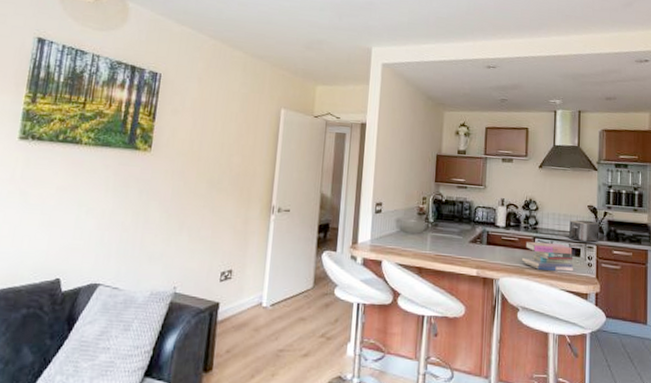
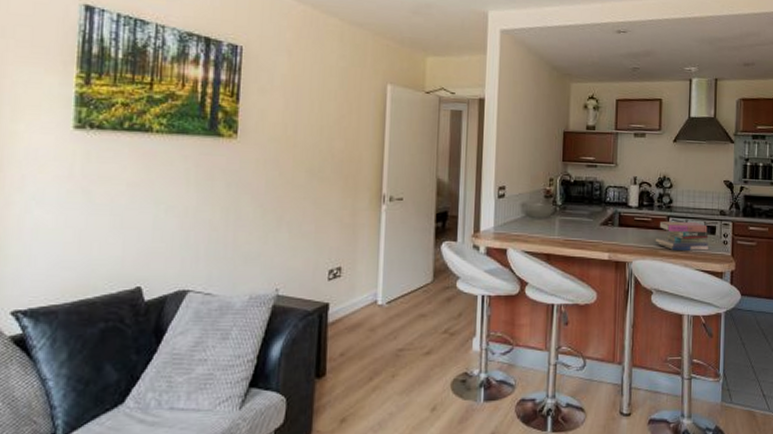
toaster: present [569,219,600,243] -> none [704,196,736,220]

